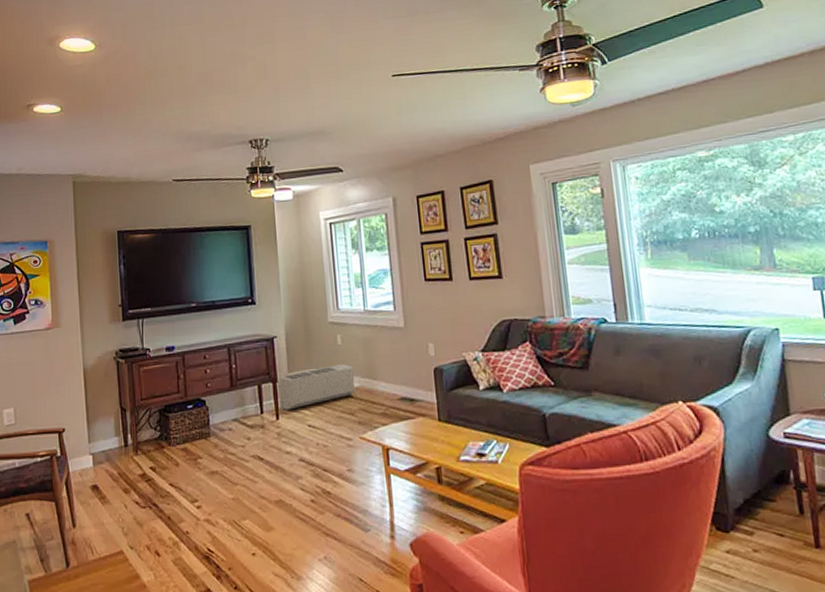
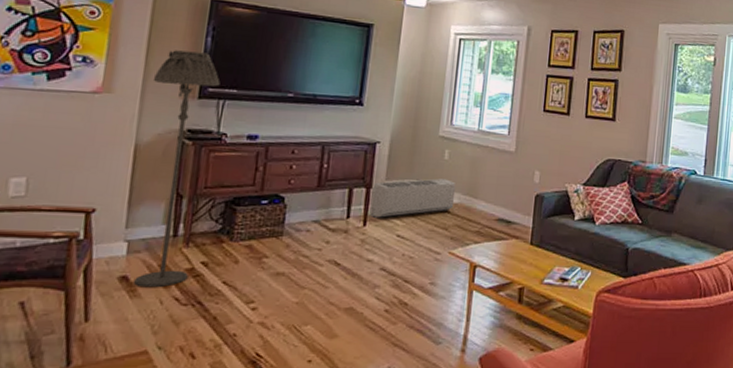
floor lamp: none [87,279,142,494] -> present [134,50,221,288]

